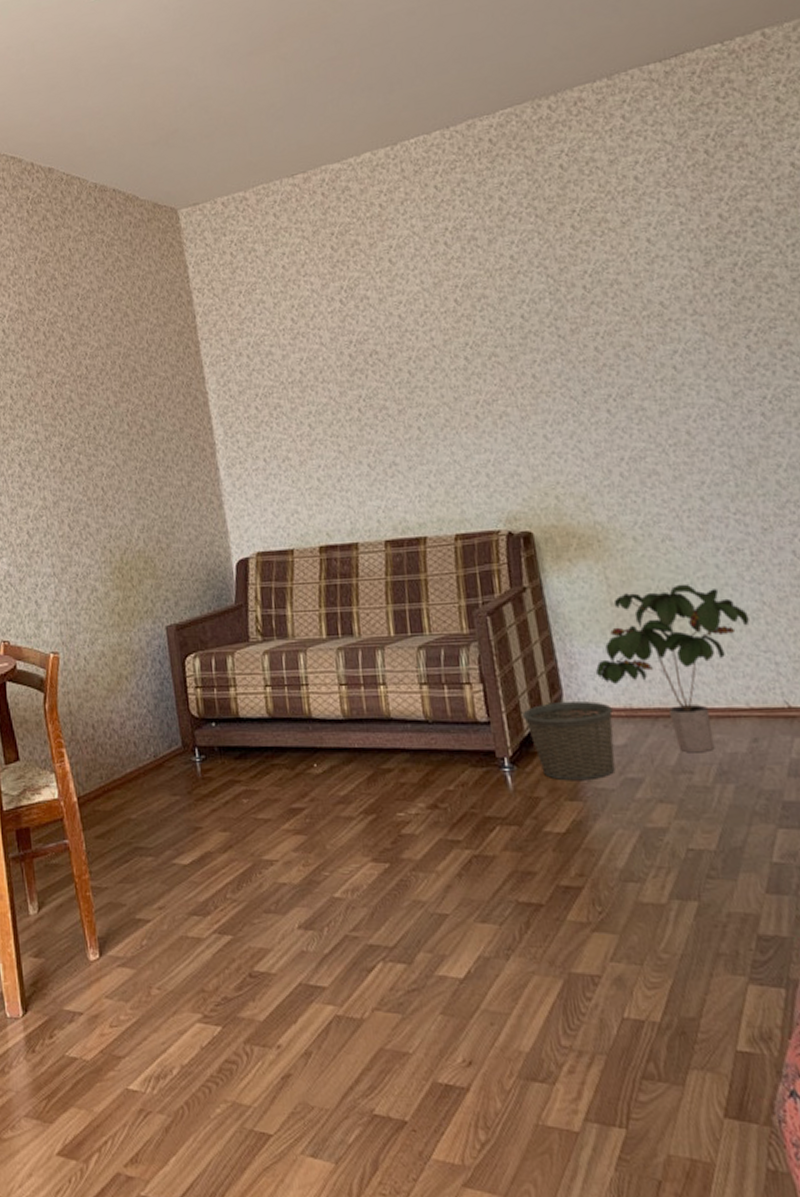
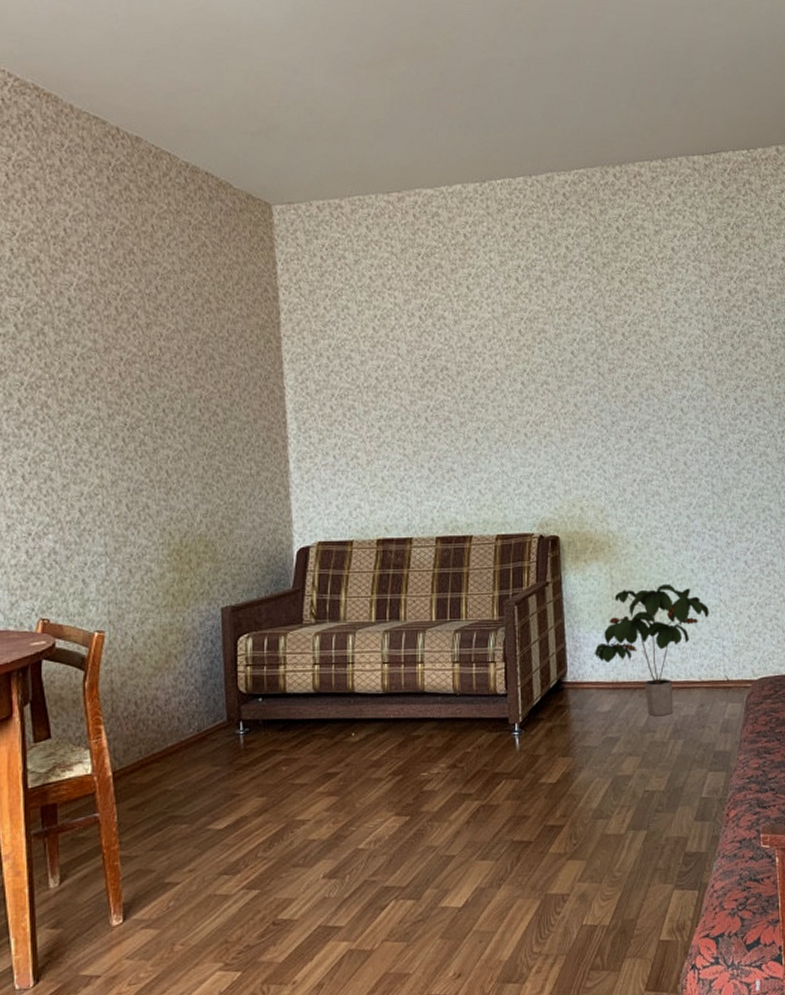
basket: present [523,701,615,781] -> none [534,676,603,741]

